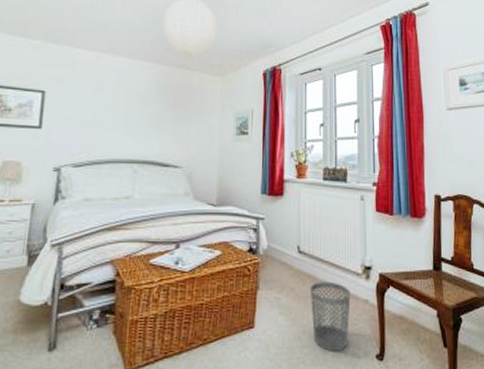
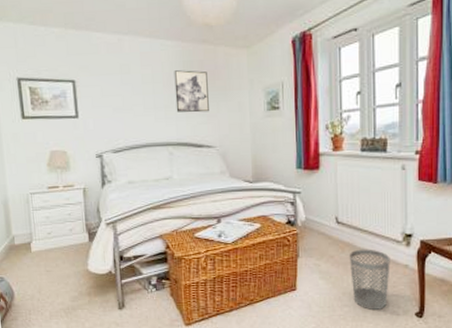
wall art: none [146,90,181,132] -> present [174,70,209,113]

